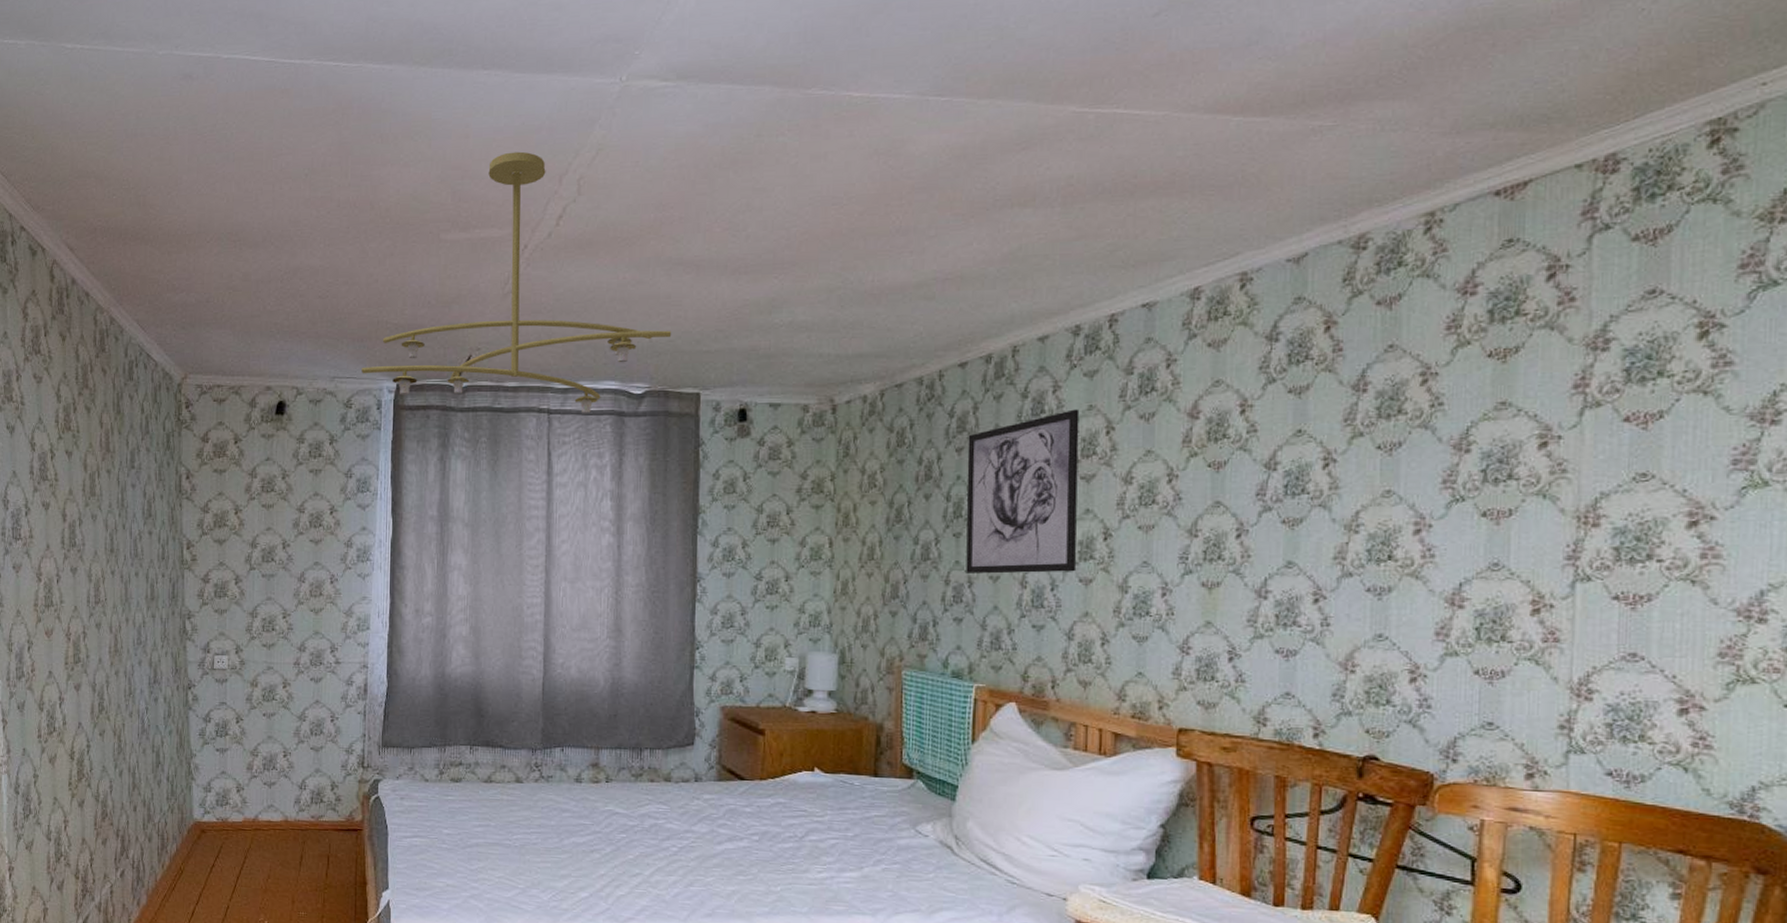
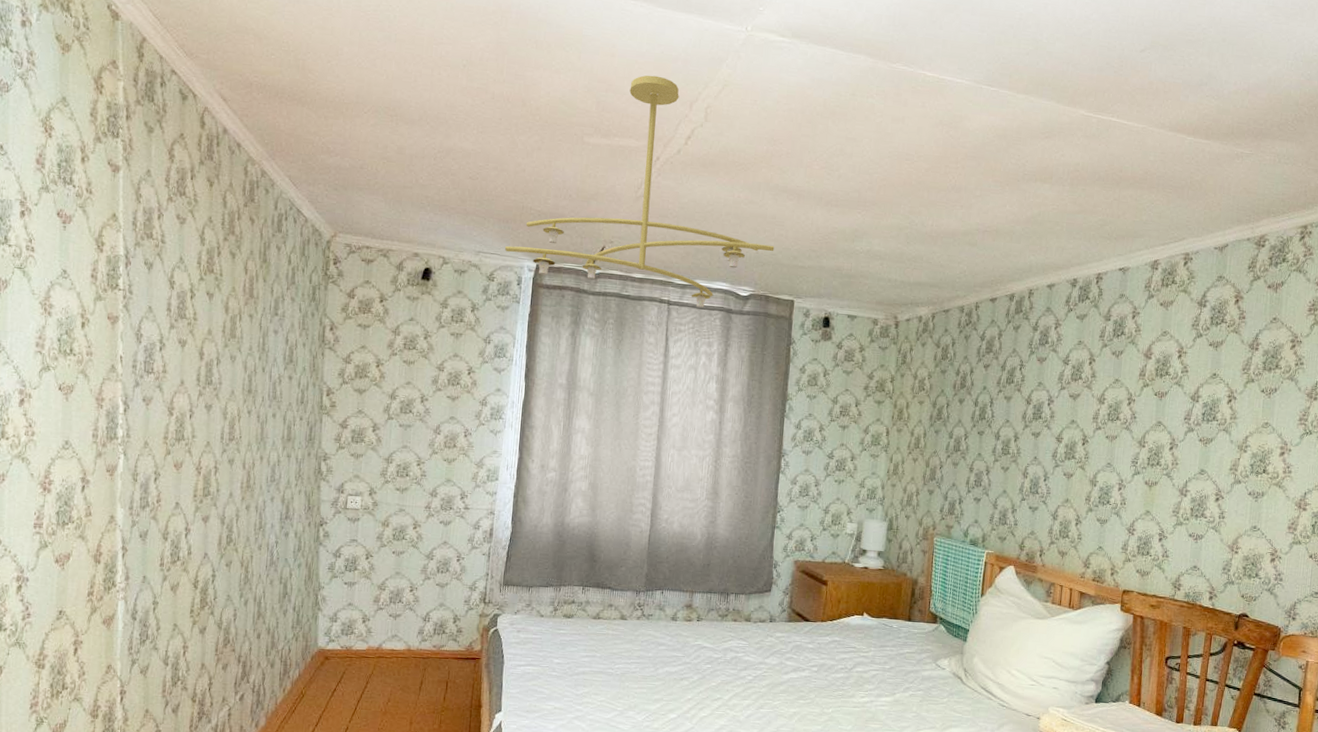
wall art: present [966,409,1080,574] -> none [985,343,1072,468]

